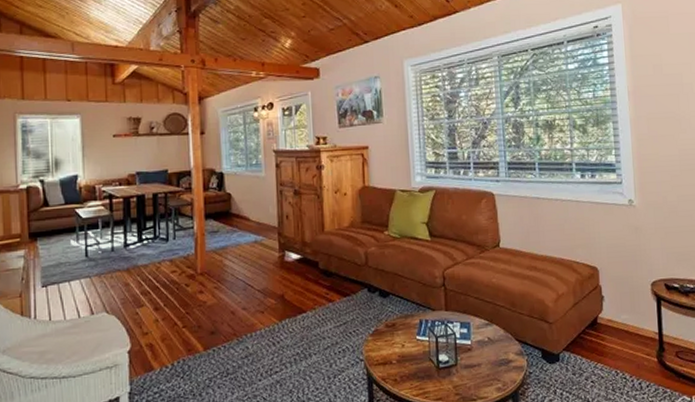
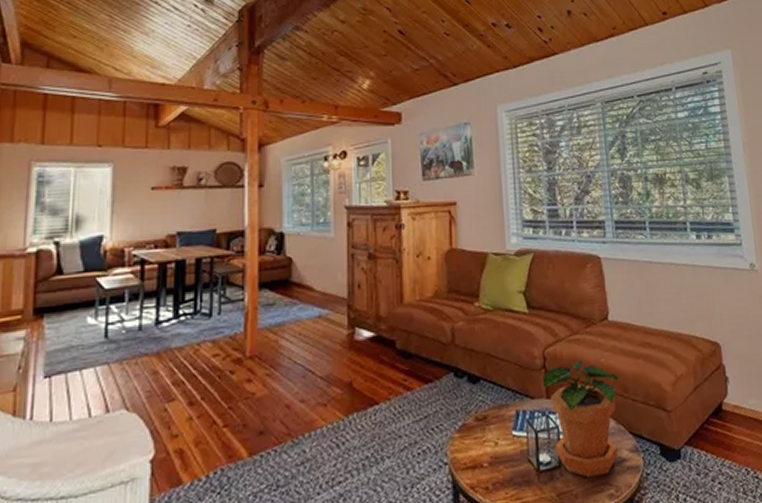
potted plant: none [441,280,508,374] -> present [542,360,619,478]

